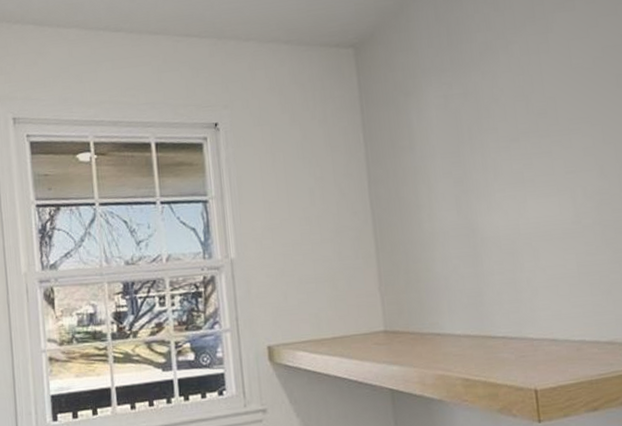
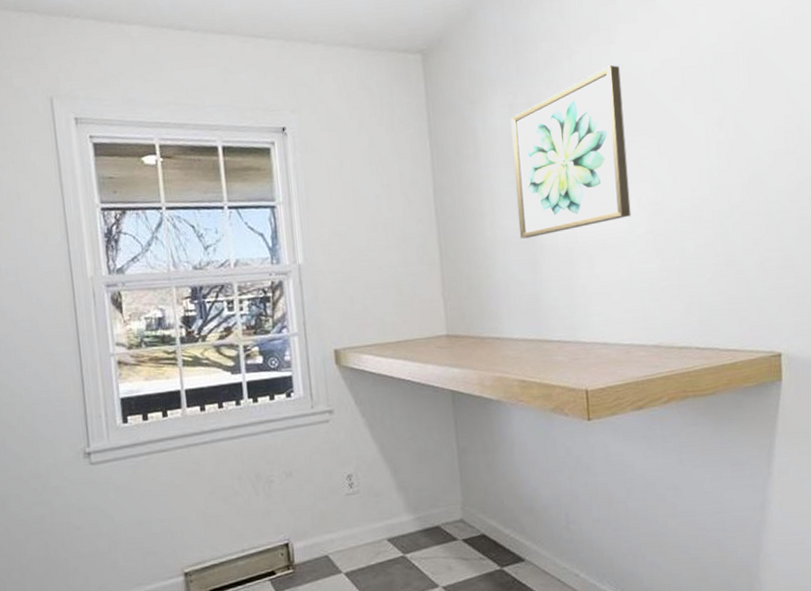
wall art: none [446,54,577,231] -> present [511,65,631,239]

